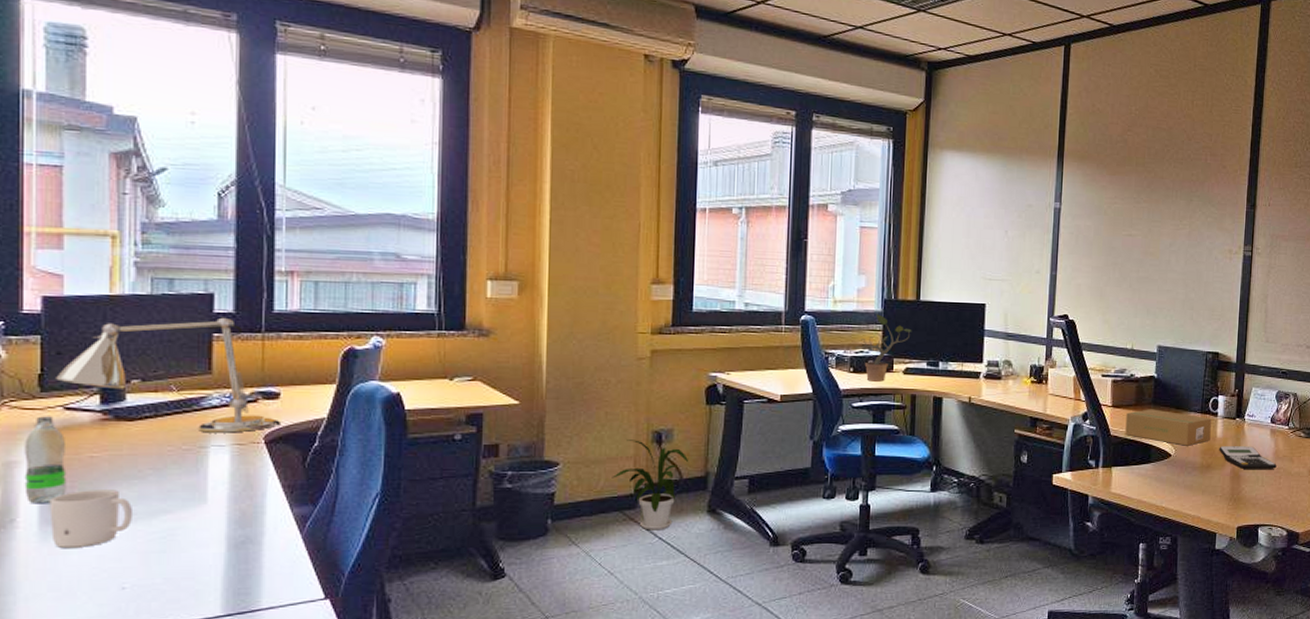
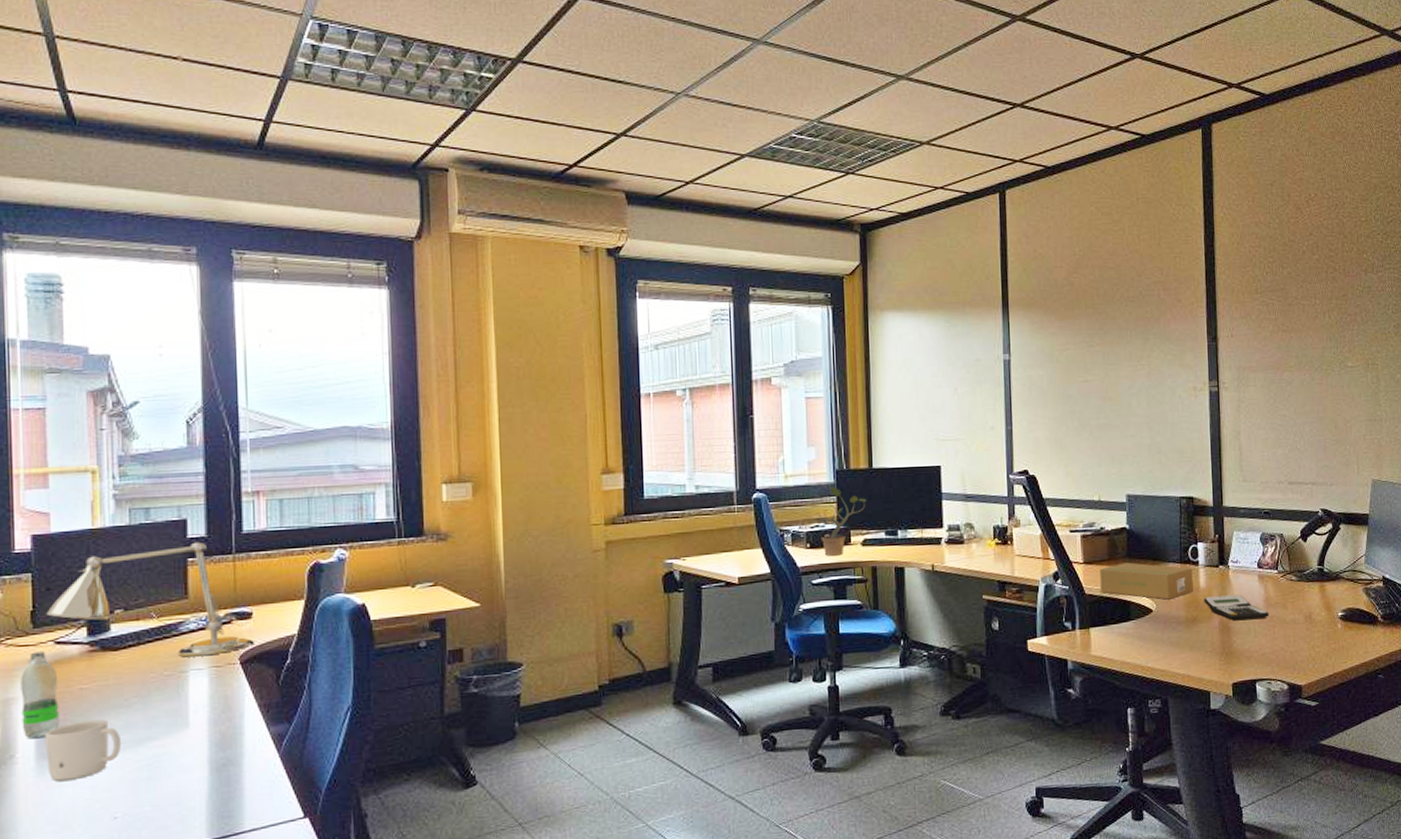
house plant: present [612,440,689,531] -> none [575,634,651,728]

